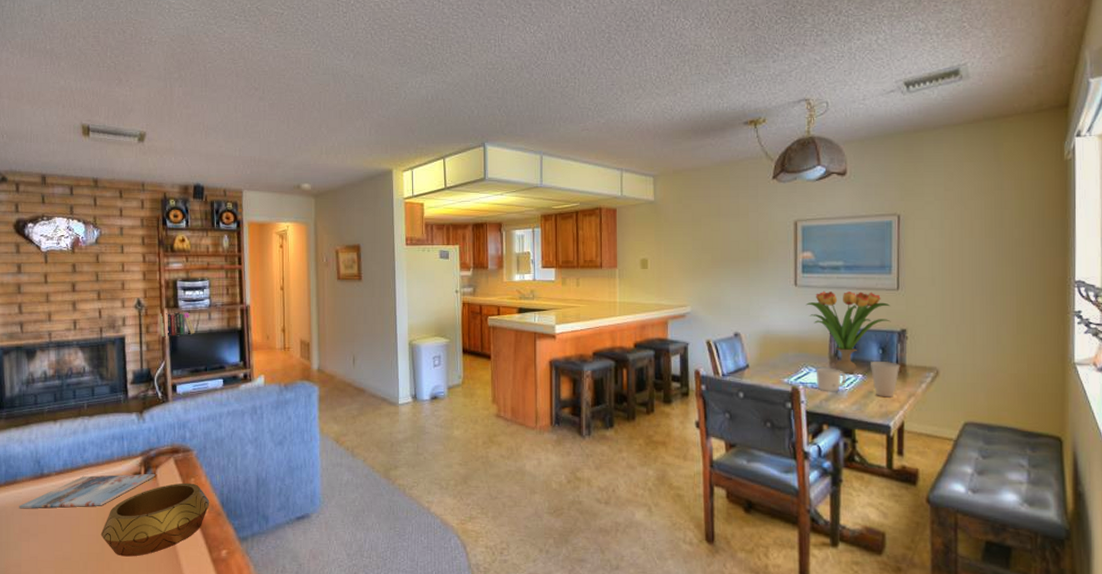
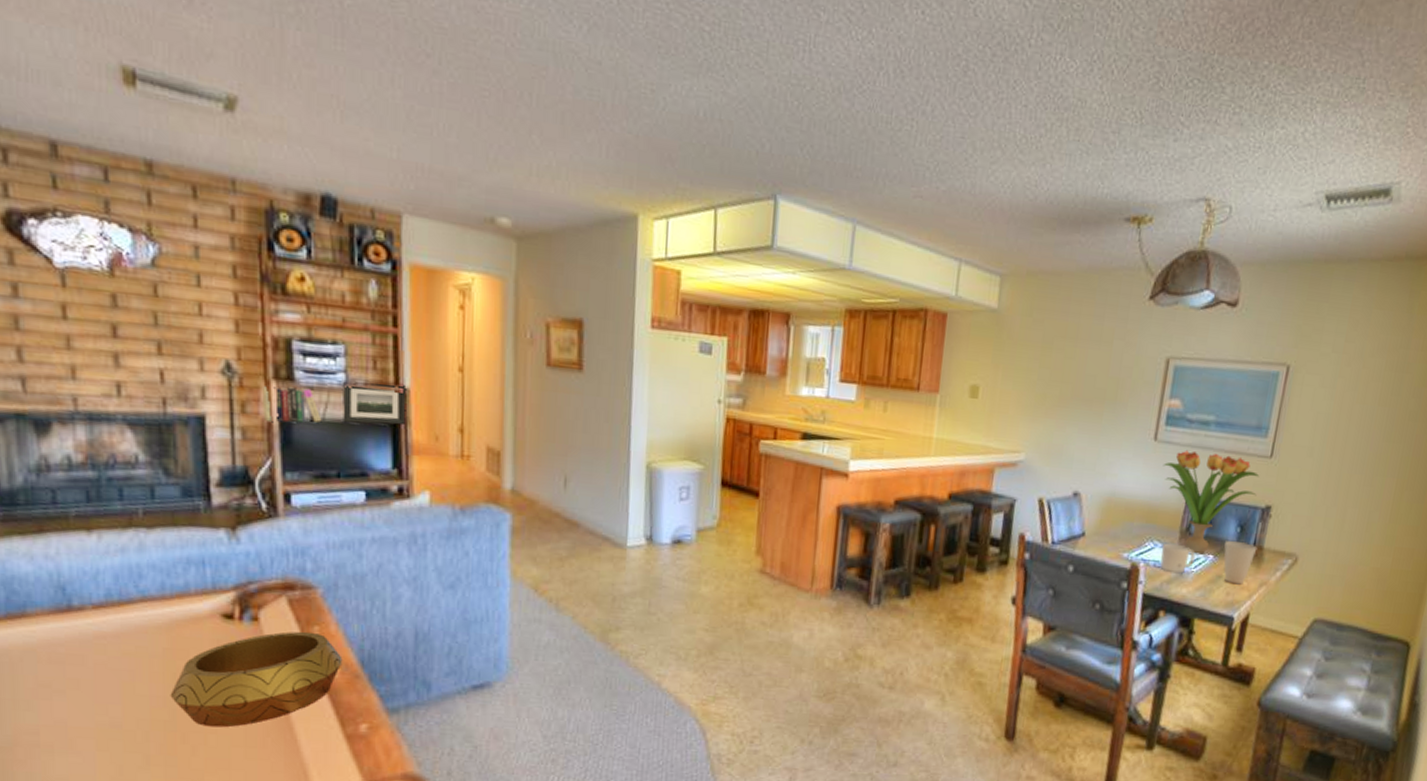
magazine: present [19,473,156,509] -> none [32,613,258,657]
picture frame: none [208,303,248,333] -> present [343,382,406,426]

